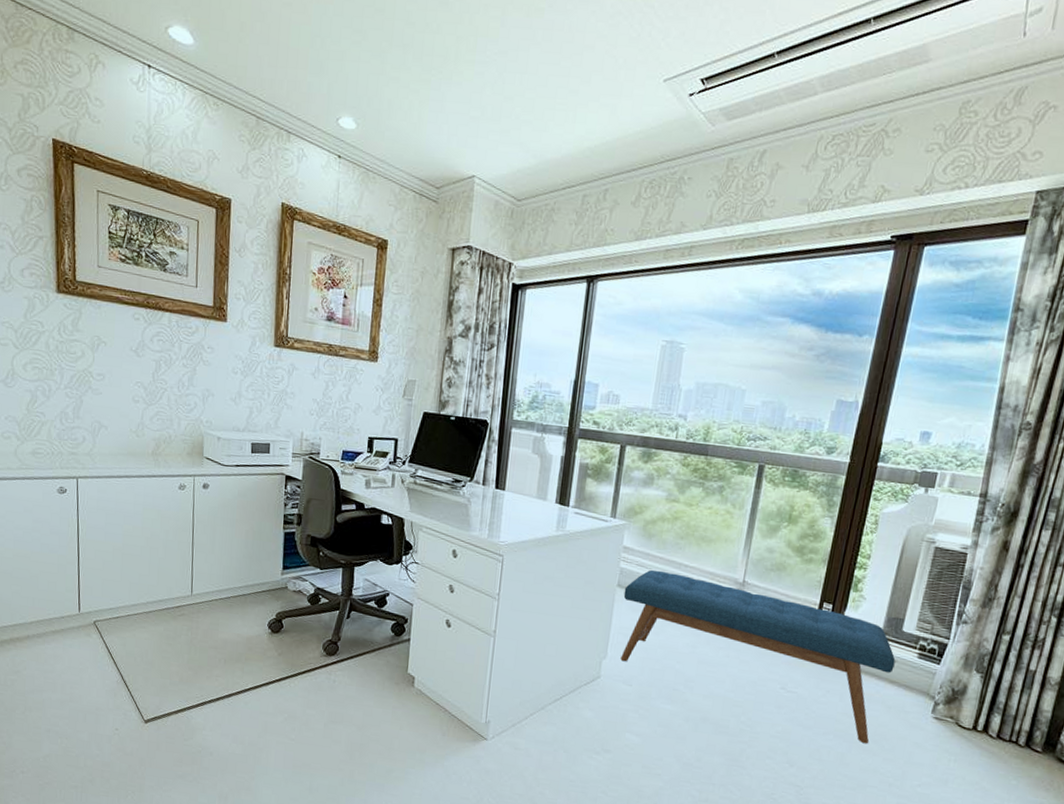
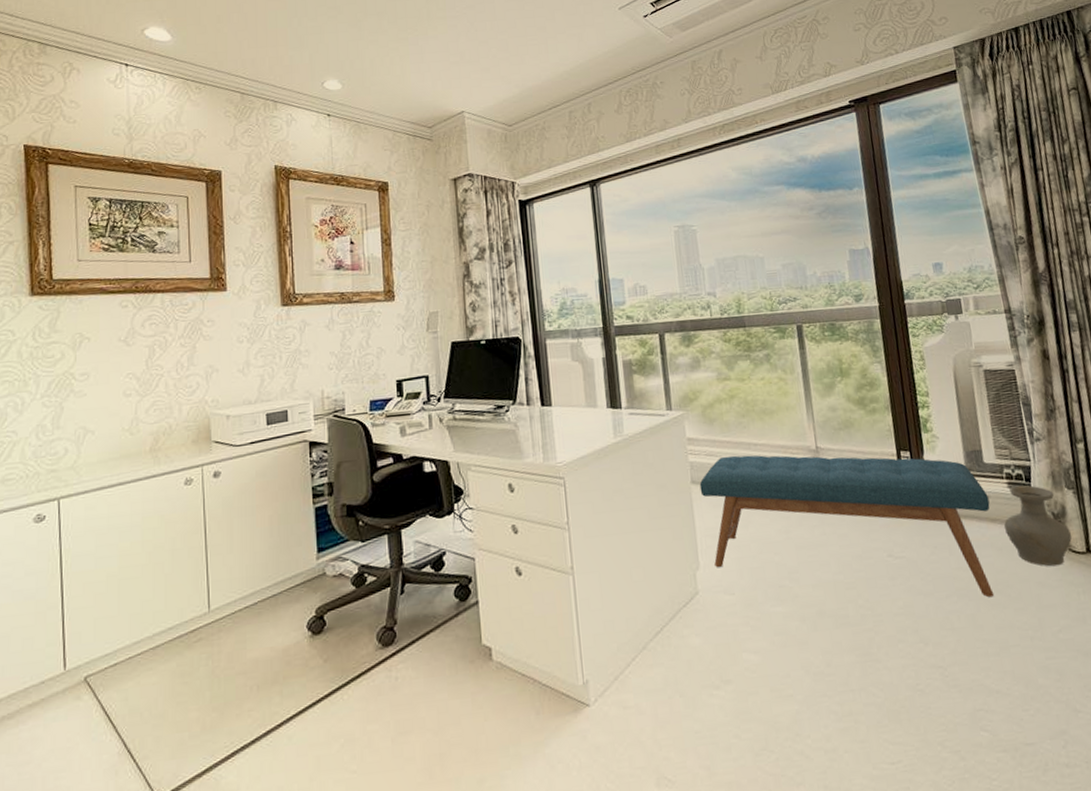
vase: none [900,657,964,734] -> present [1003,485,1072,567]

